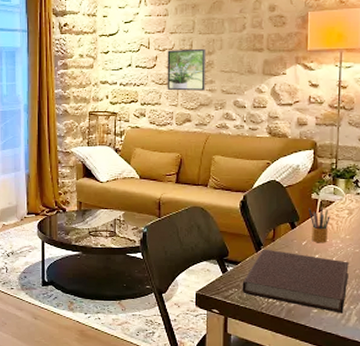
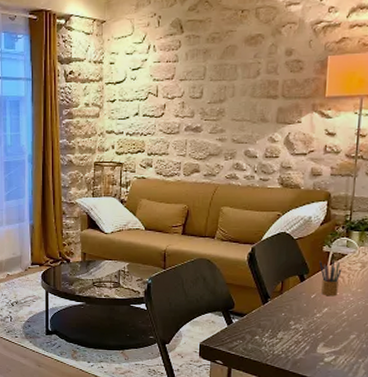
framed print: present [167,48,207,91] -> none [175,96,218,141]
notebook: present [242,249,349,313] -> none [247,301,359,367]

